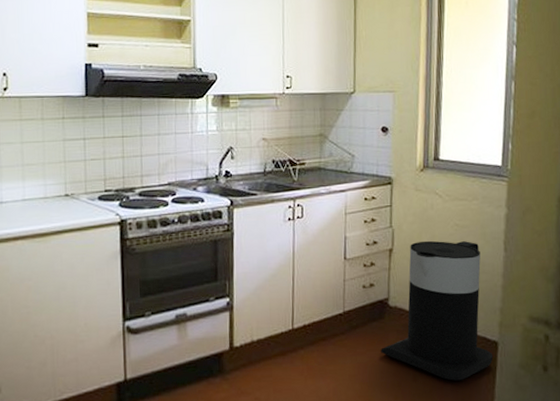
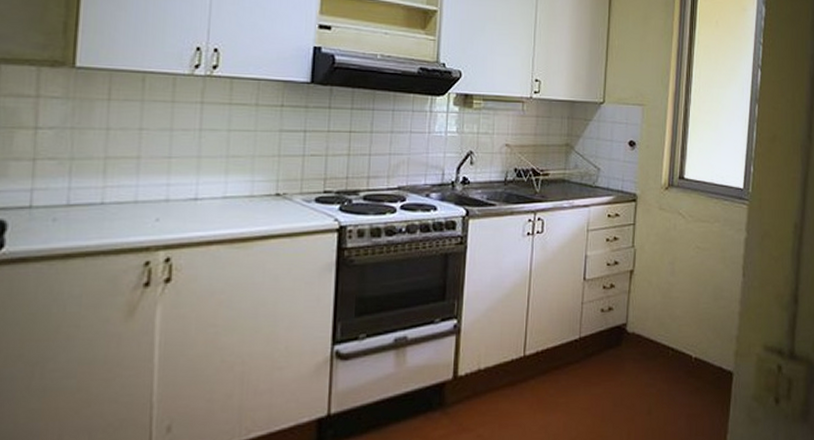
trash can: present [381,240,494,381] -> none [616,263,728,414]

